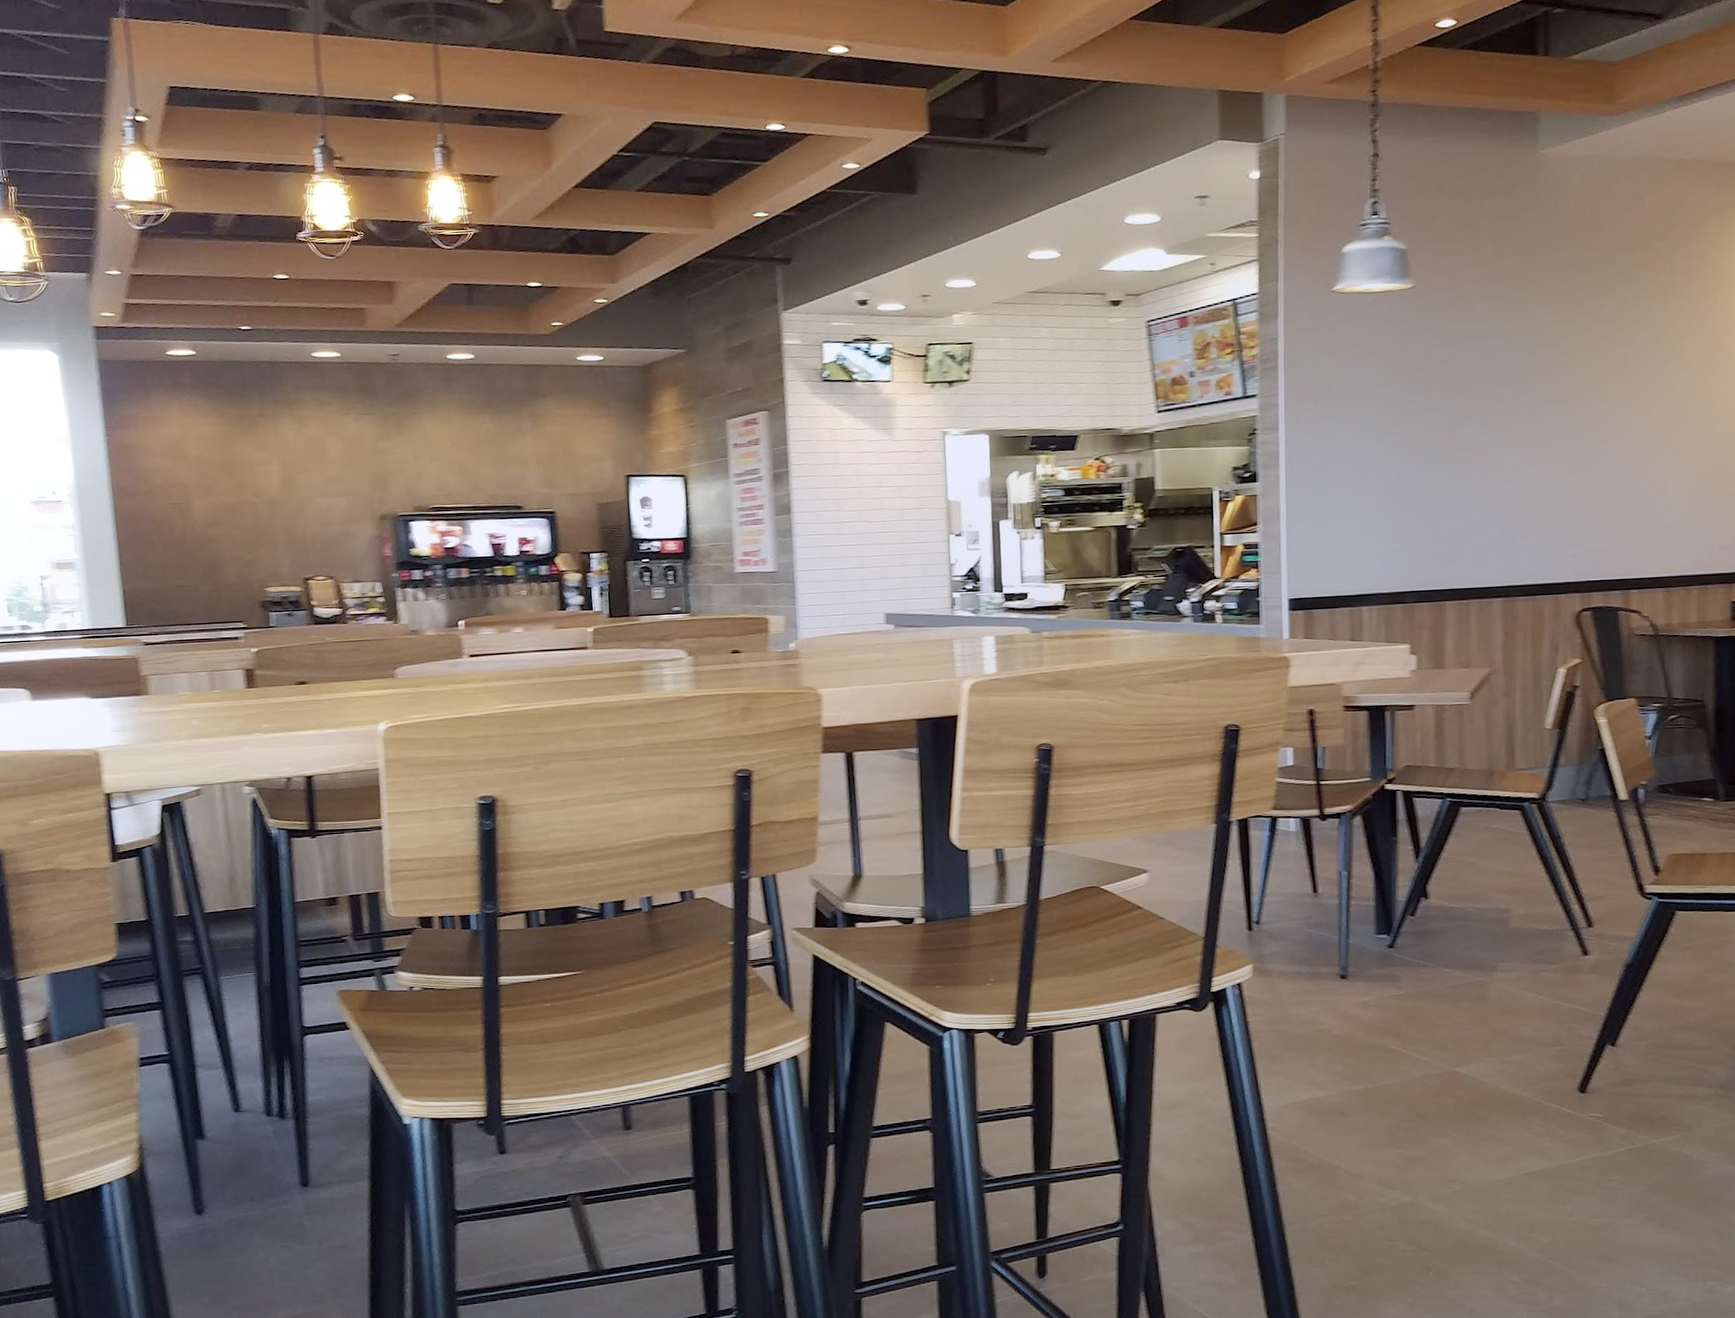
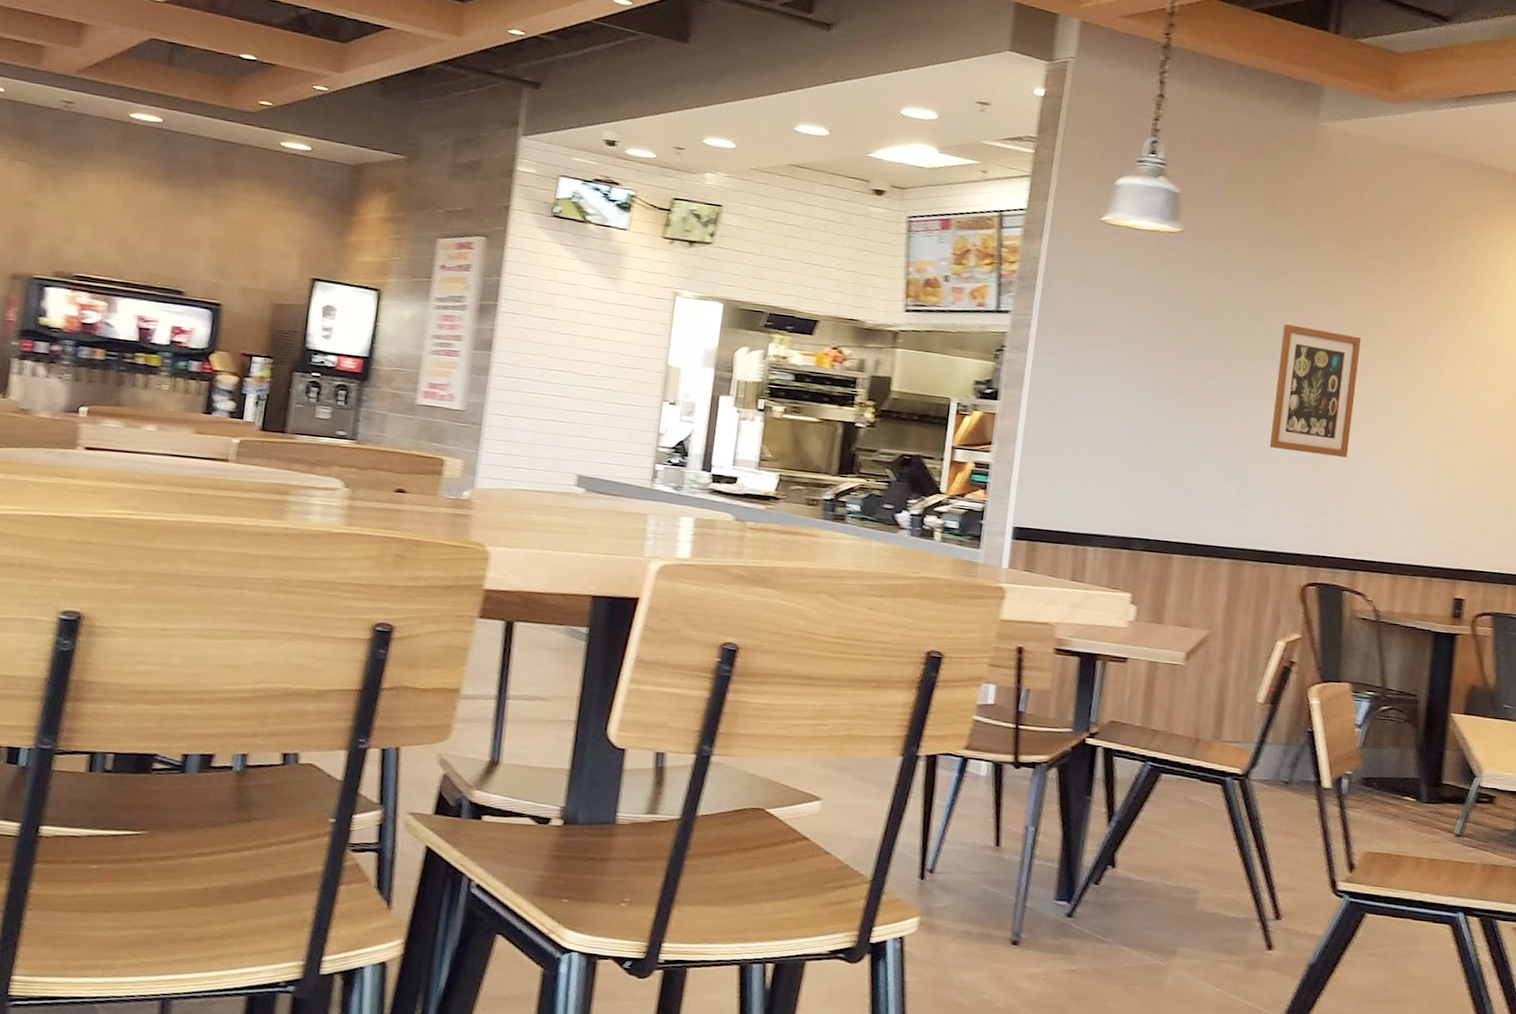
wall art: none [1527,359,1608,484] -> present [1269,324,1361,458]

